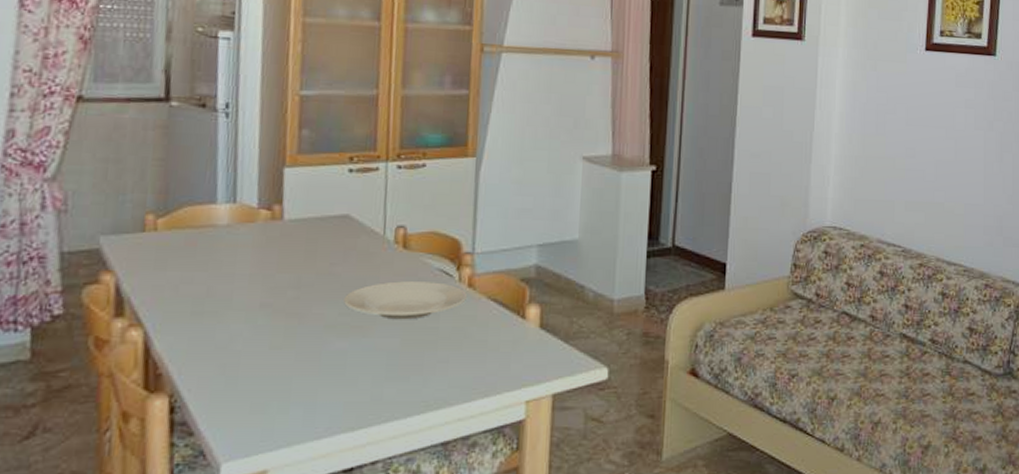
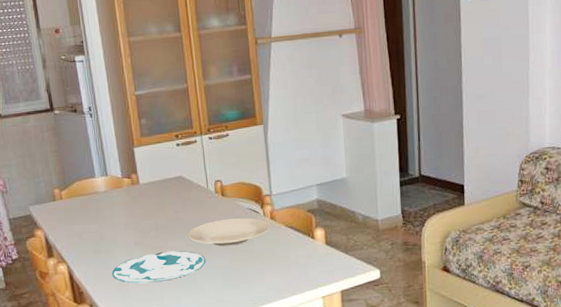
plate: none [215,320,365,366] -> present [112,250,206,284]

